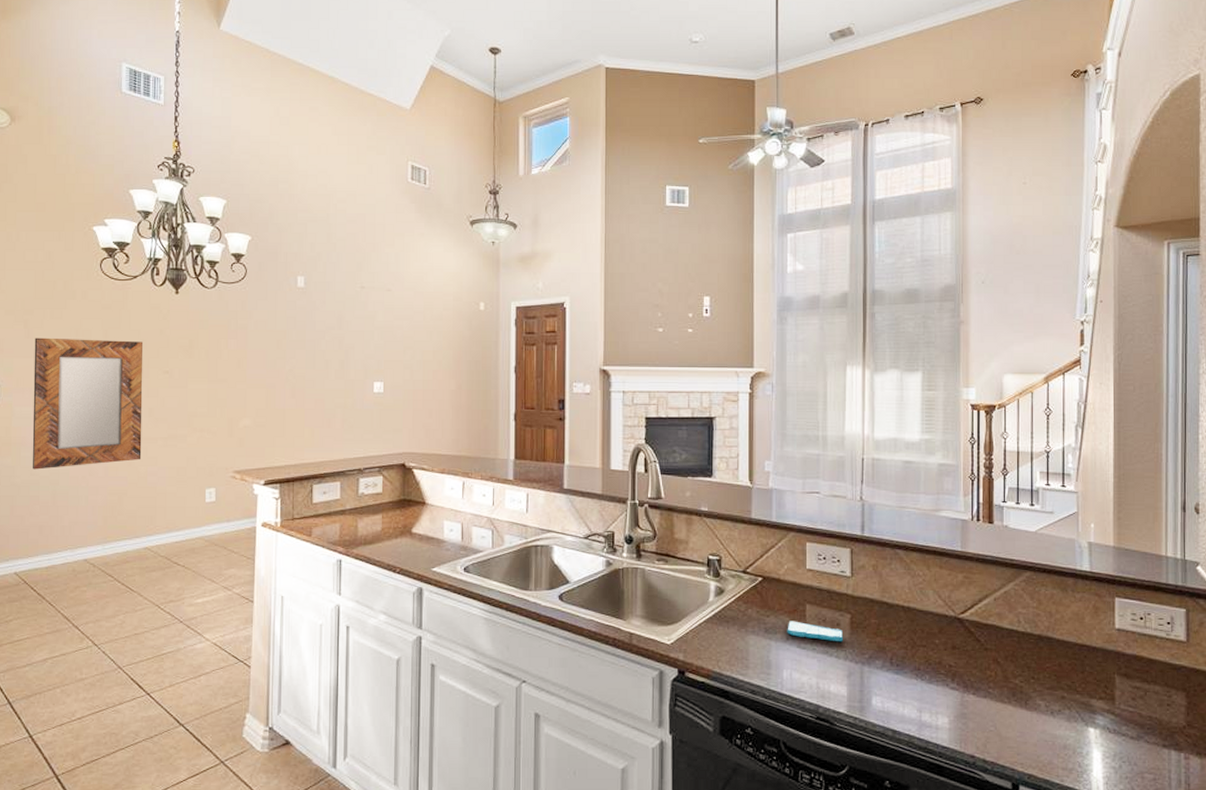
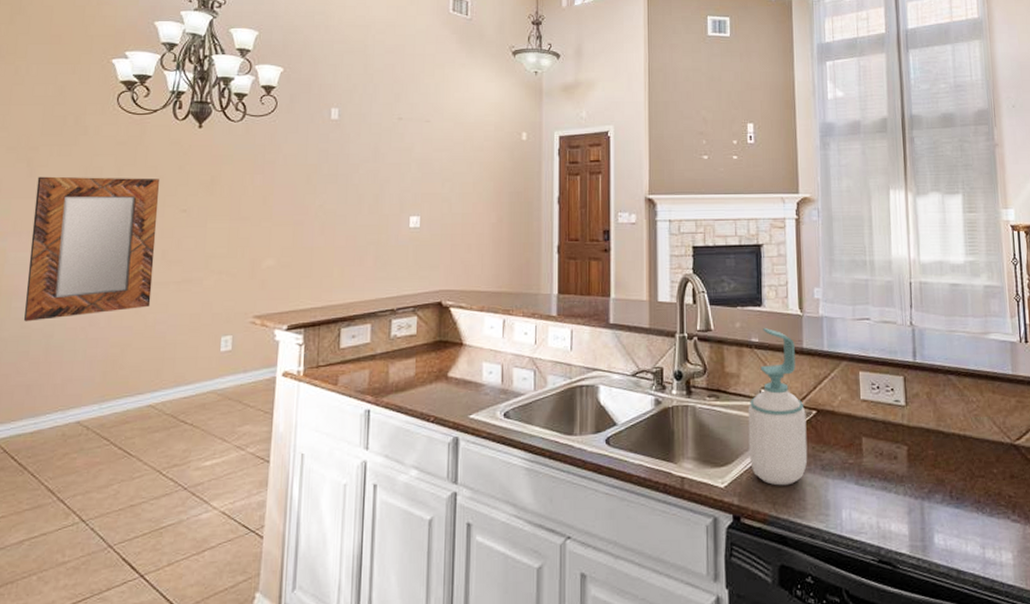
soap bottle: none [695,497,752,645] -> present [748,327,808,486]
sponge: present [787,621,843,641] -> none [844,456,901,476]

